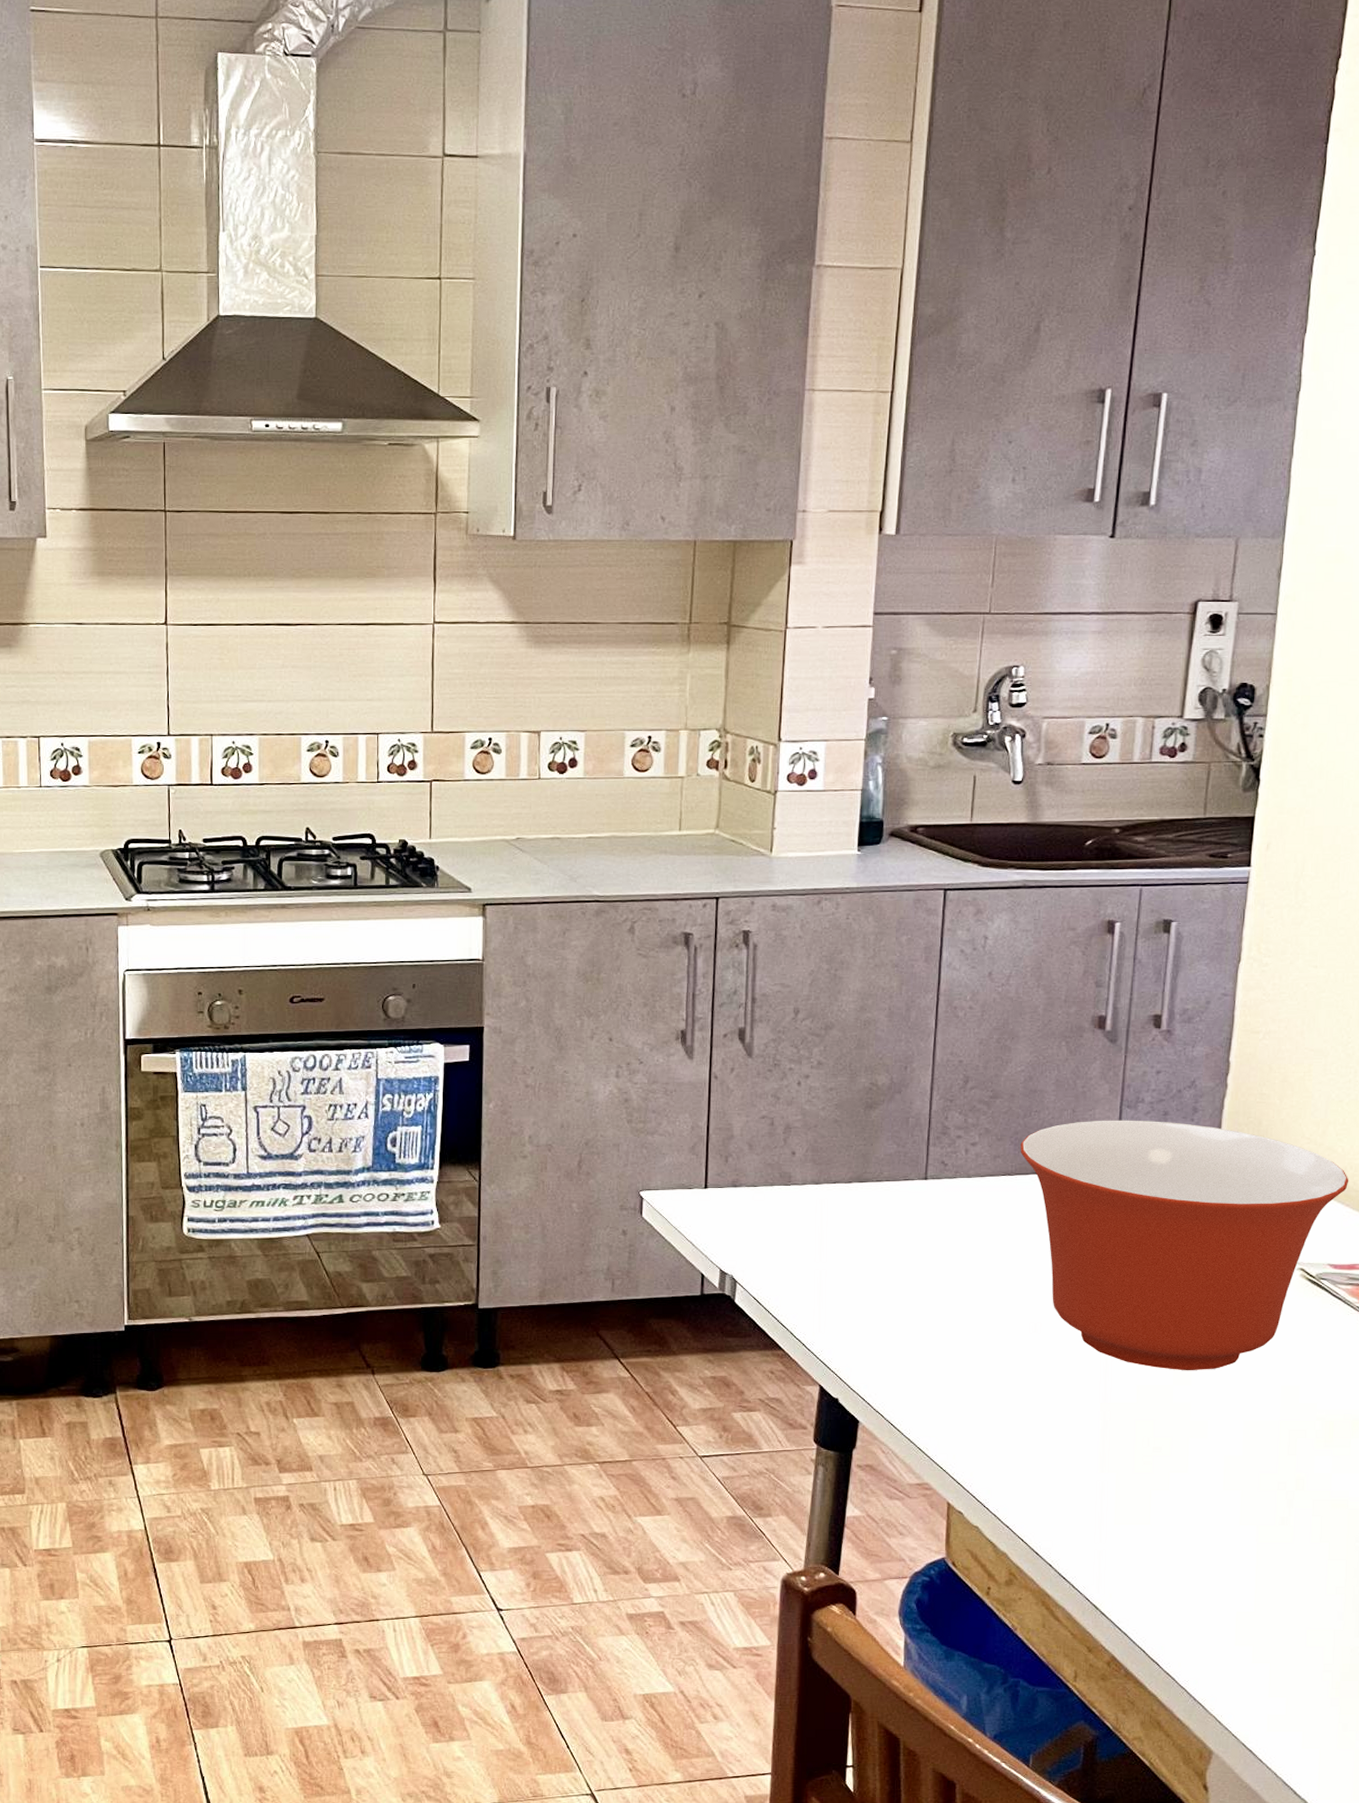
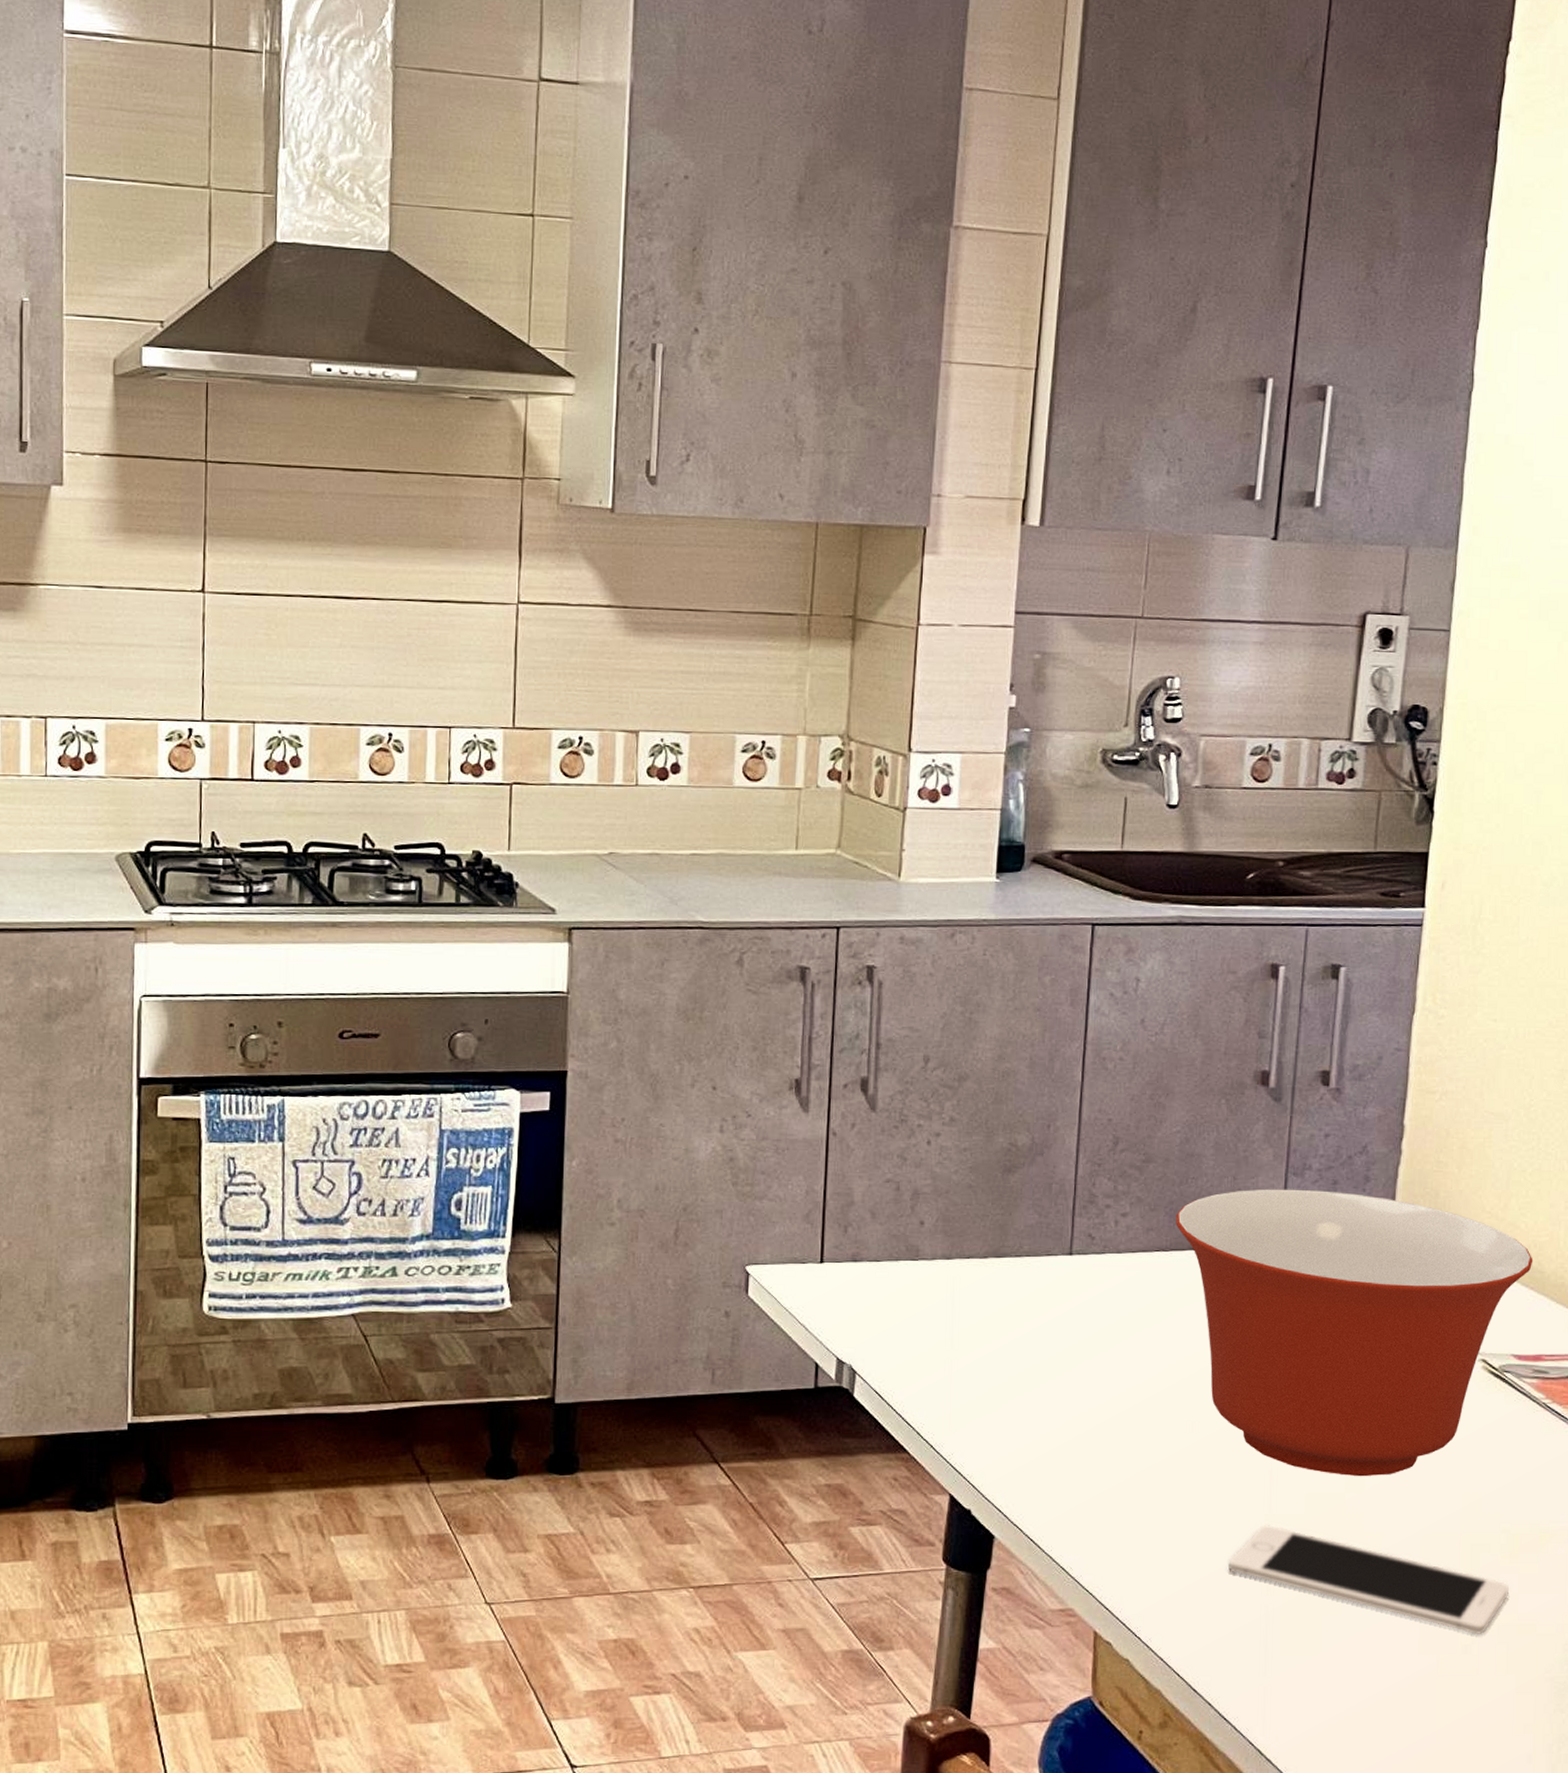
cell phone: none [1066,1412,1324,1509] -> present [1227,1524,1510,1635]

